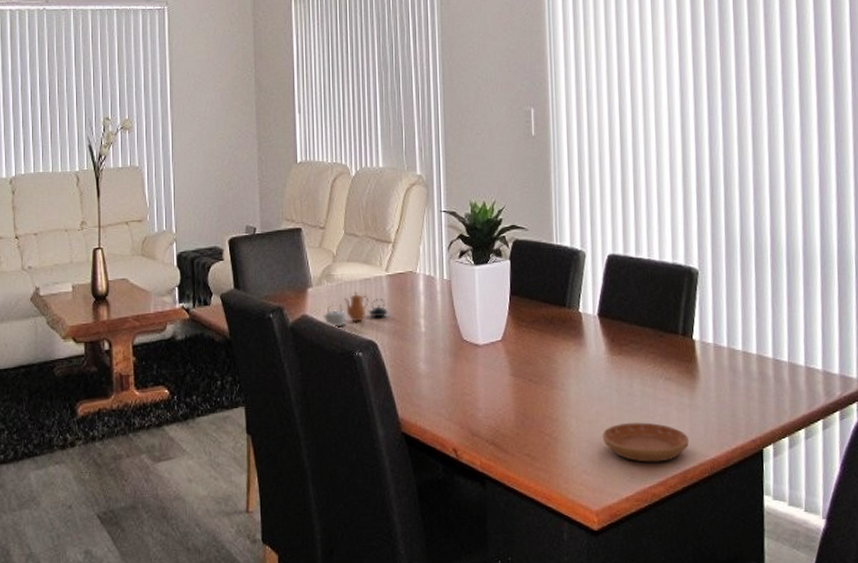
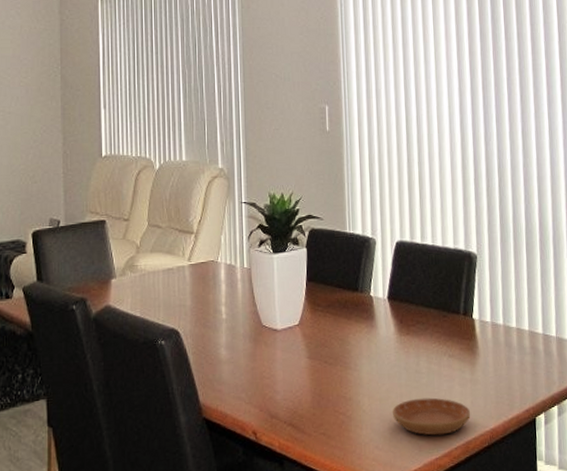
teapot: present [322,291,389,327] -> none [126,281,191,316]

